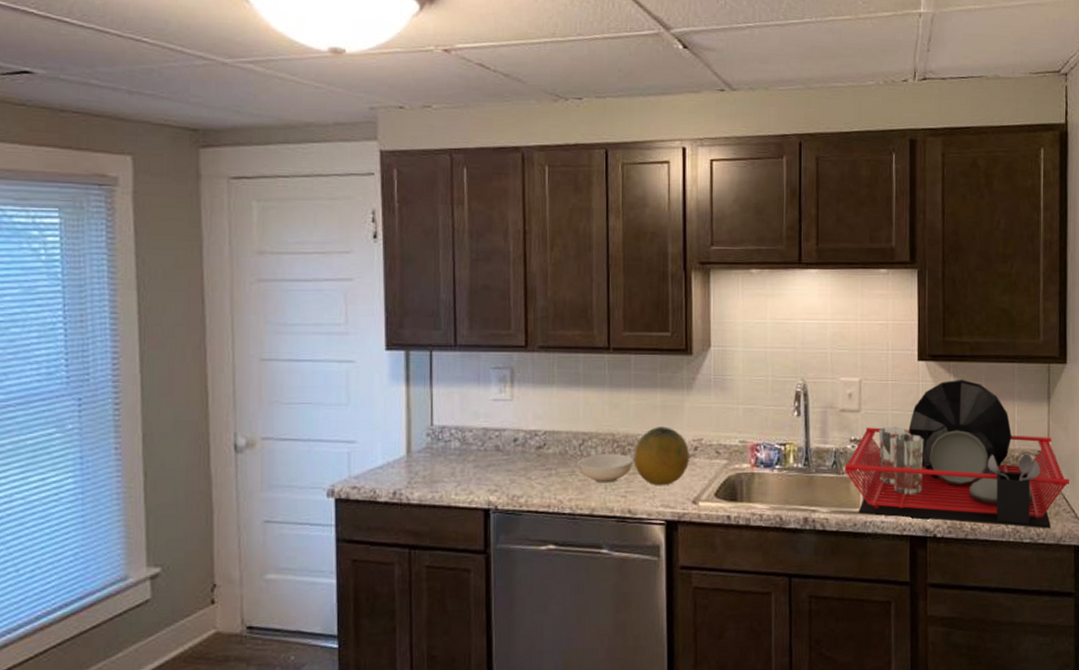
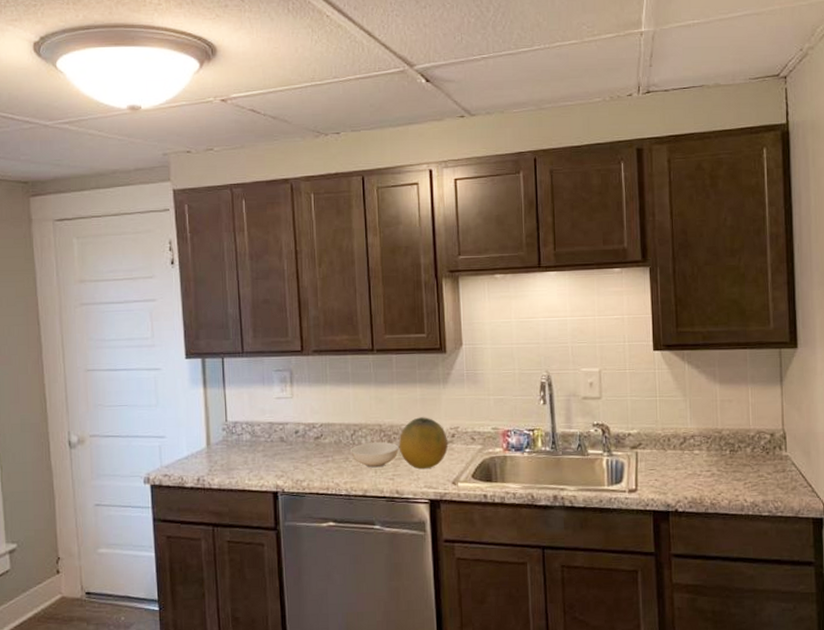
dish rack: present [844,379,1069,529] -> none [589,366,805,503]

